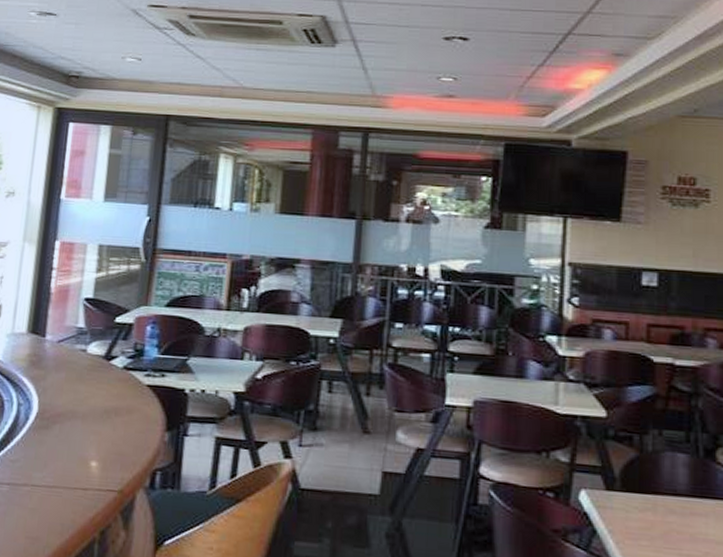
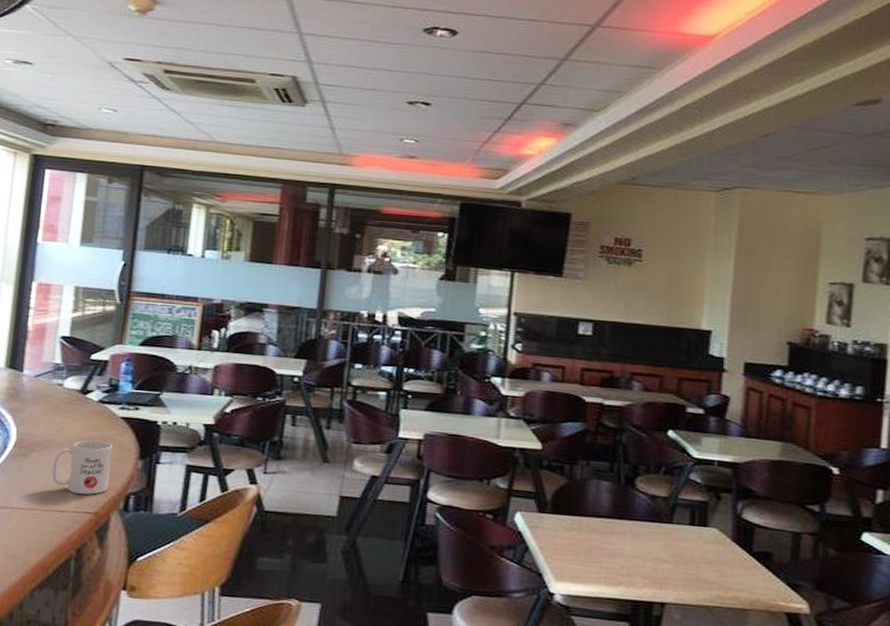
mug: none [74,410,139,471] -> present [52,440,114,495]

